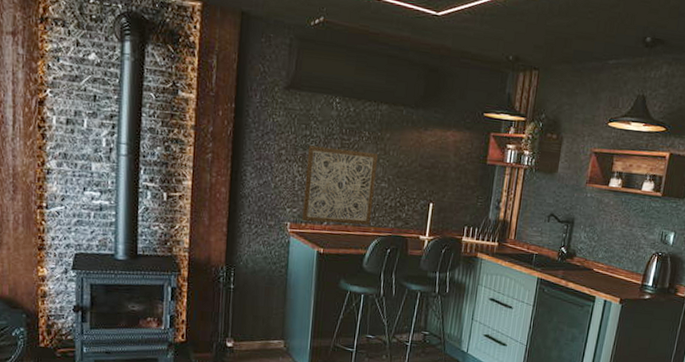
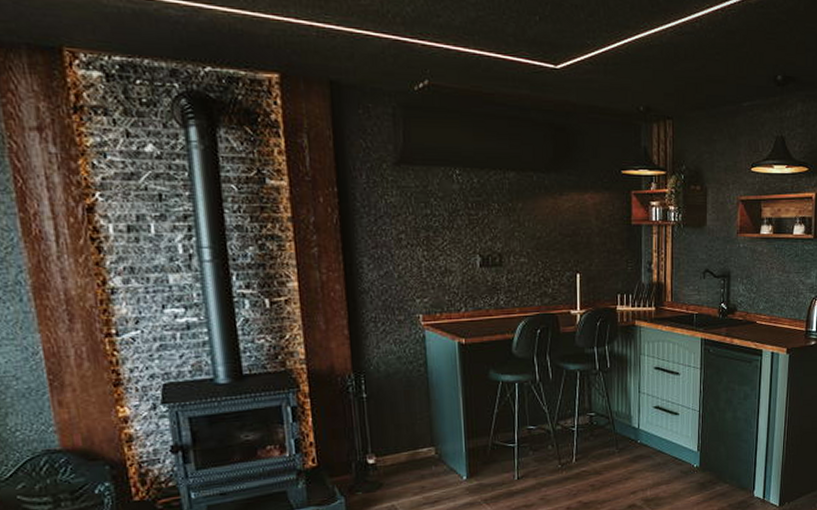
wall art: present [302,145,379,225] -> none [431,224,515,311]

